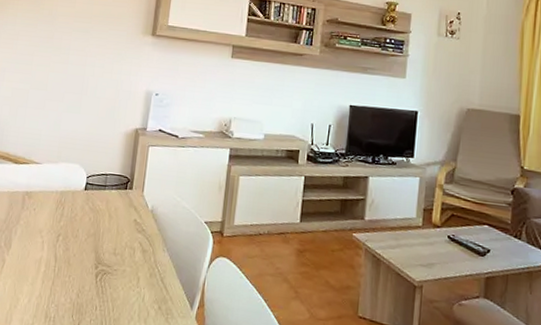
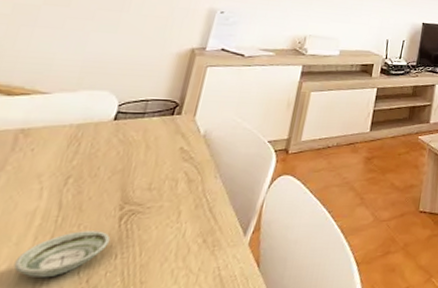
saucer: none [32,281,91,316] -> present [13,230,111,278]

